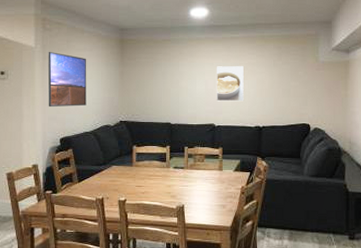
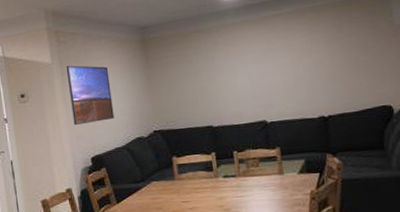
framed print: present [216,65,244,102] -> none [260,46,300,94]

